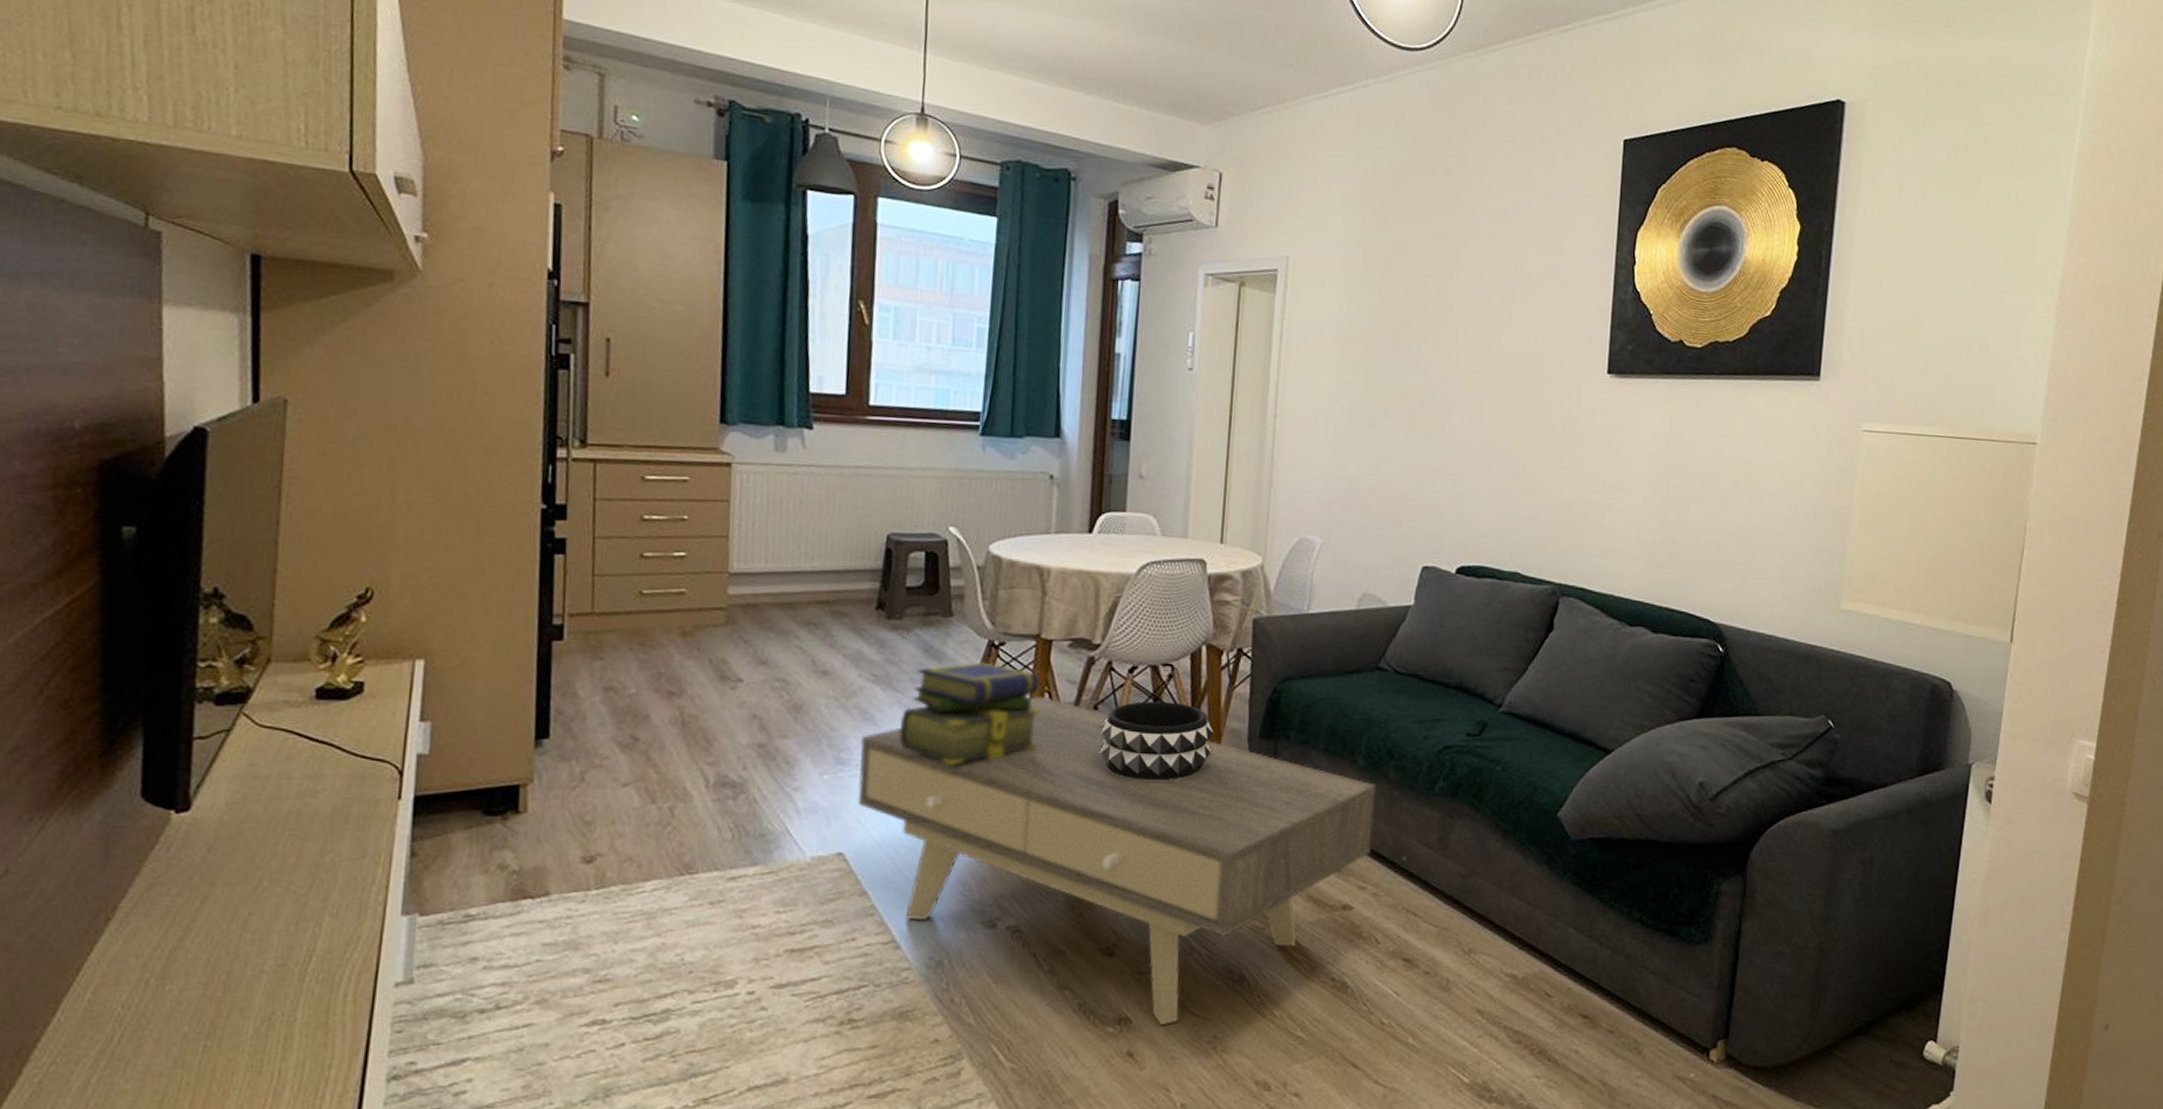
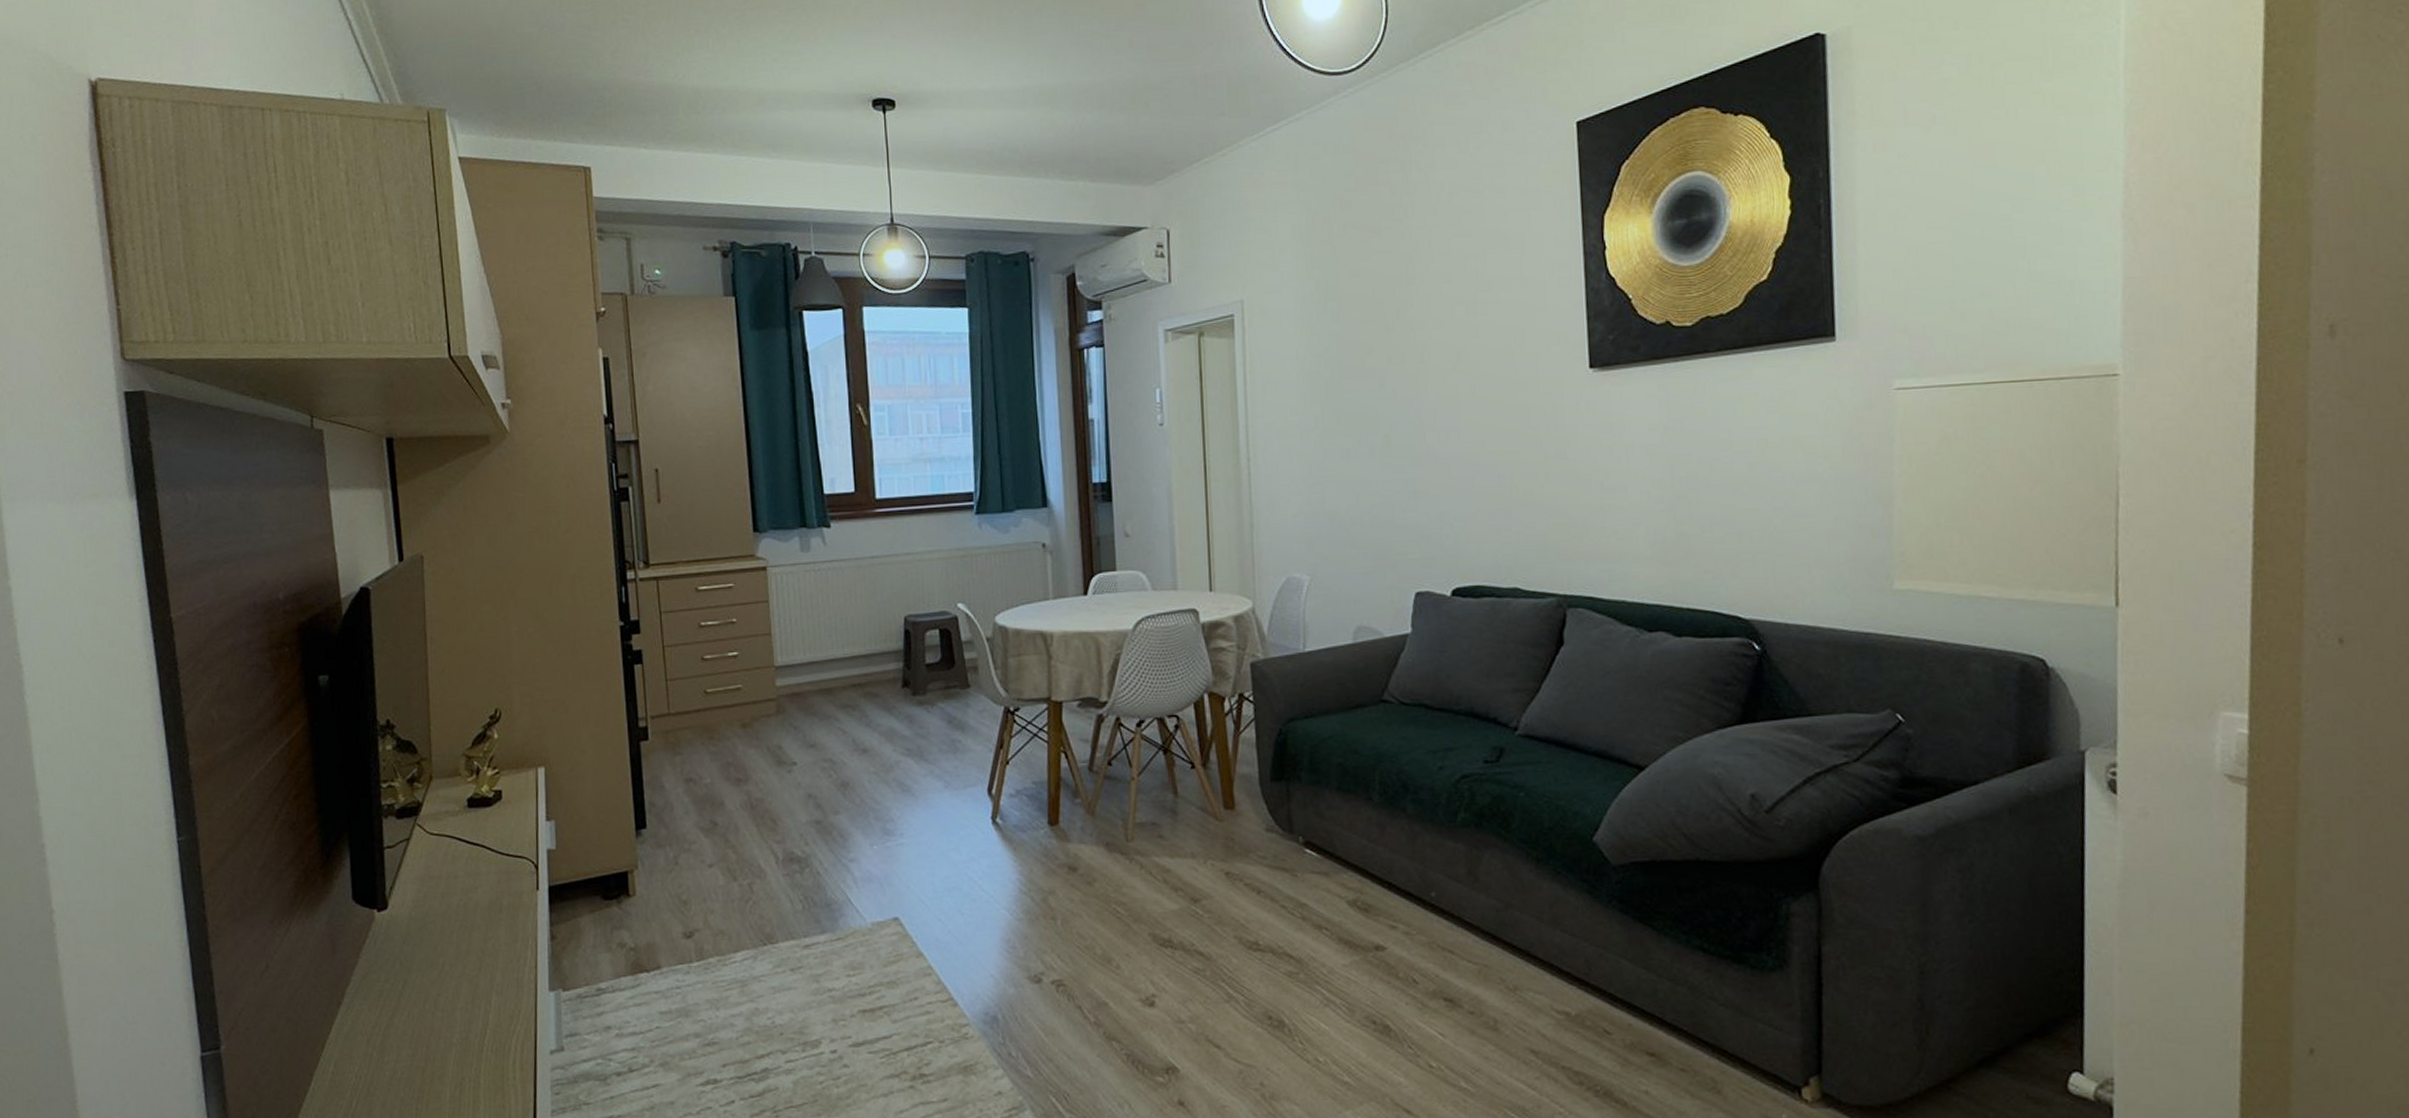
coffee table: present [857,697,1376,1026] -> none [902,757,1398,1074]
stack of books: present [900,662,1041,765] -> none [935,728,1060,828]
decorative bowl: present [1098,701,1214,781] -> none [1115,752,1226,832]

